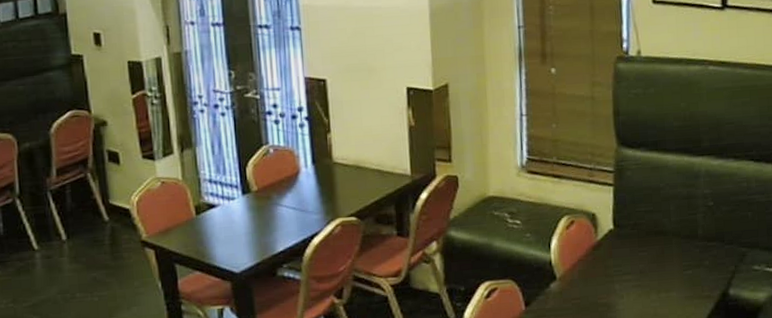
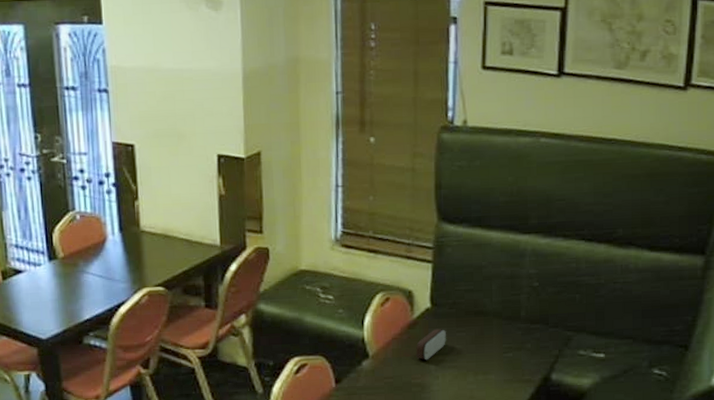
pencil case: none [601,249,630,280] -> present [416,328,447,360]

